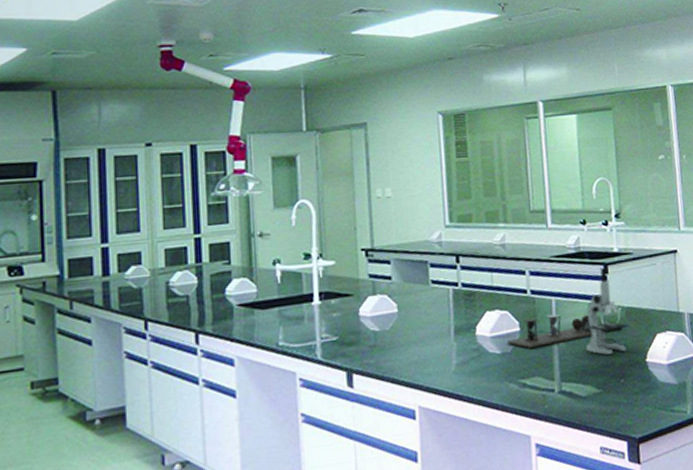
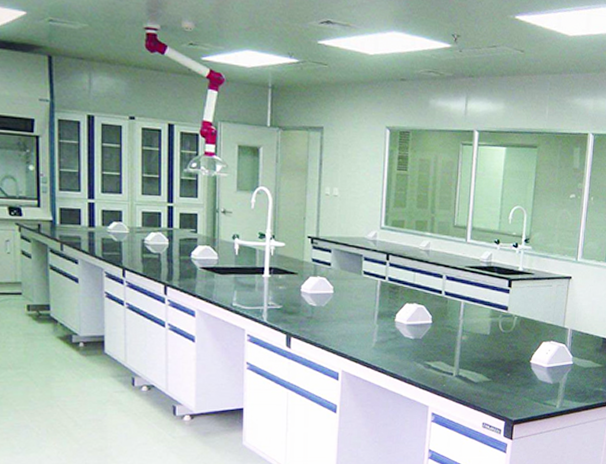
hourglass set: present [506,314,599,348] -> none [419,314,497,338]
microscope: present [586,267,629,355] -> none [483,281,521,353]

